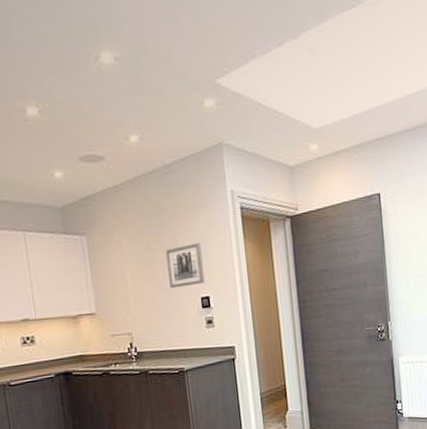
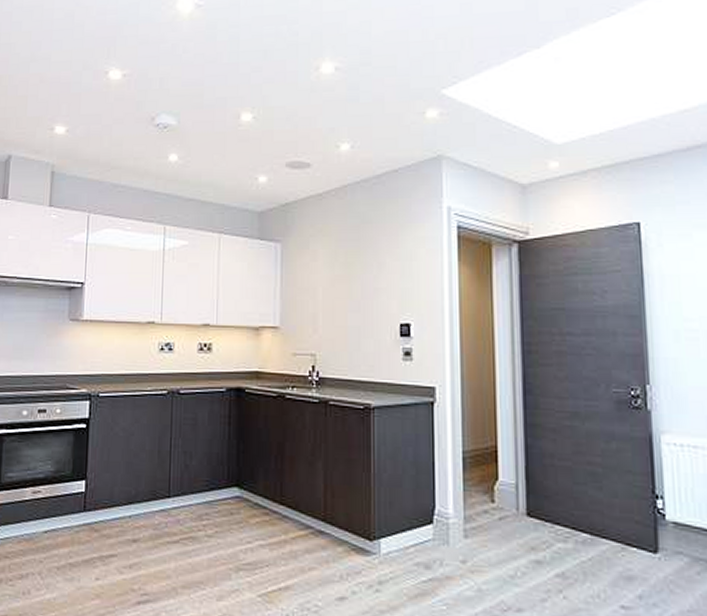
wall art: present [166,243,205,289] -> none [365,262,407,310]

